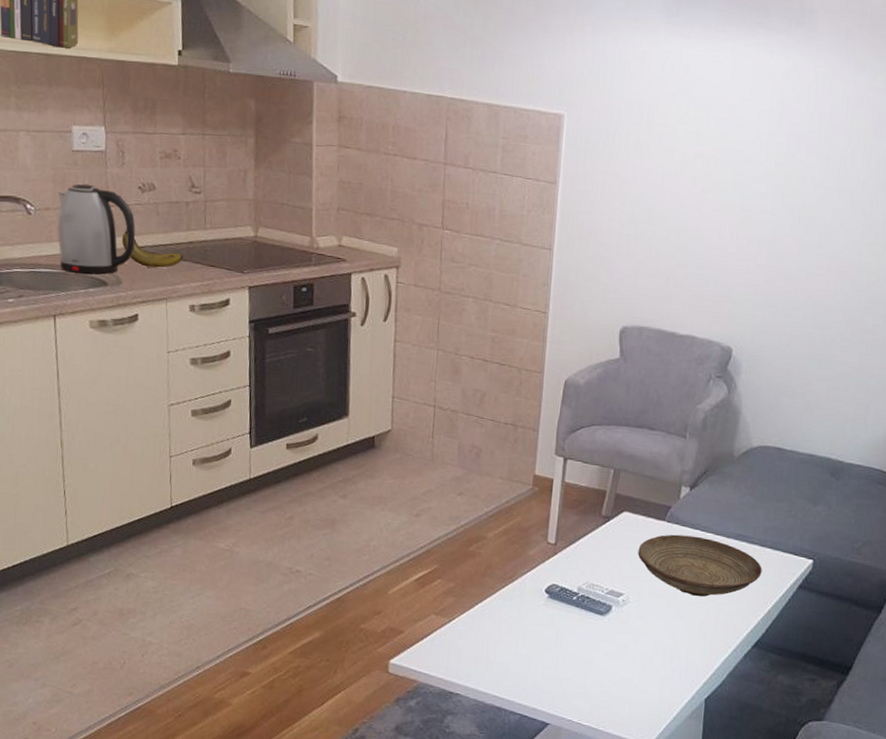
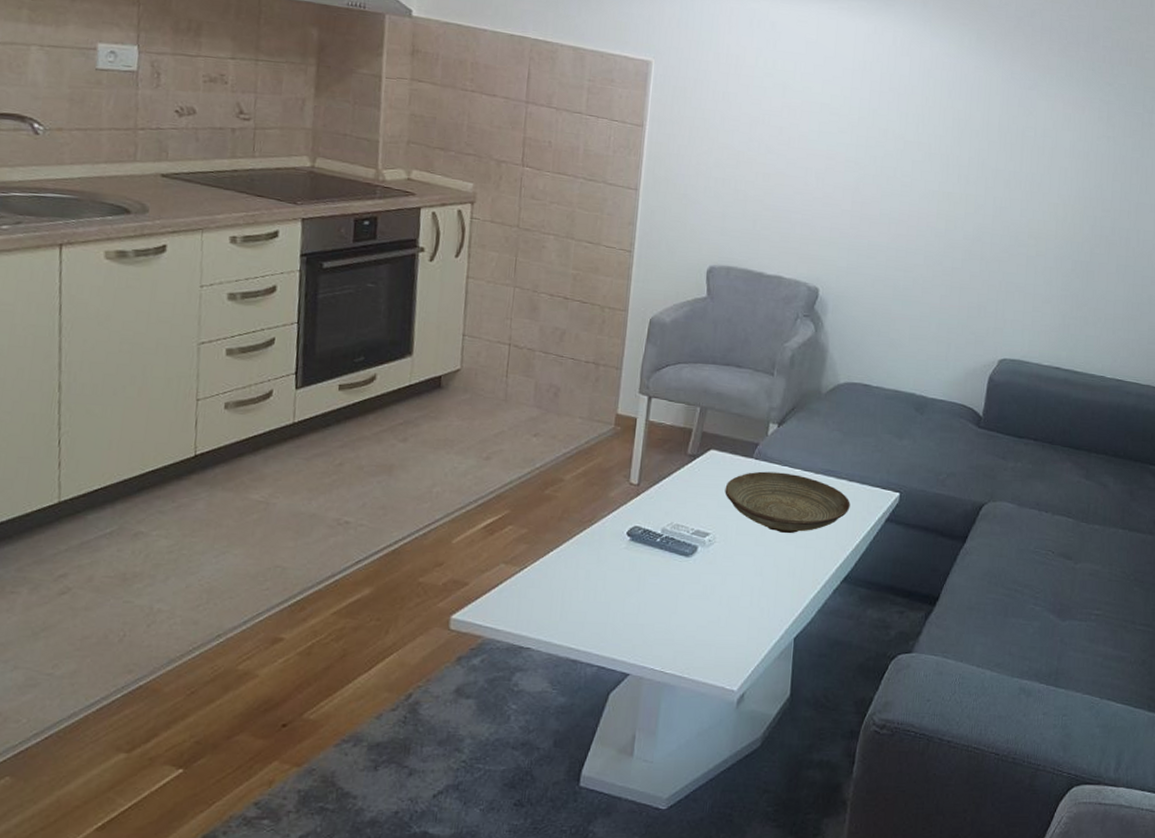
kettle: present [57,183,136,275] -> none [71,104,169,202]
fruit: present [121,229,183,268] -> none [150,154,225,197]

